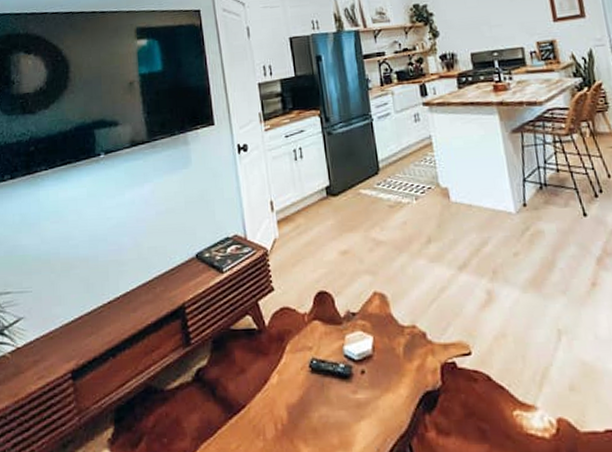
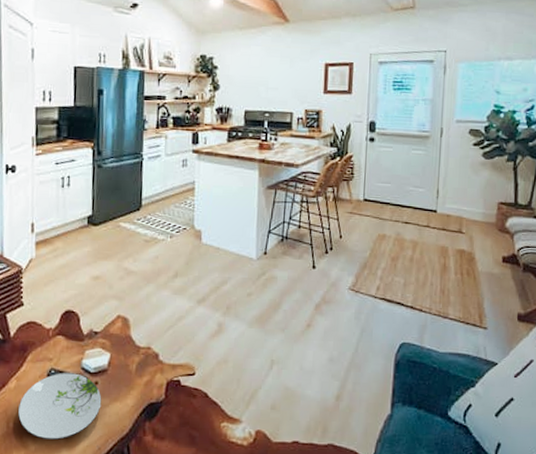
plate: none [284,362,373,442] -> present [18,373,102,440]

